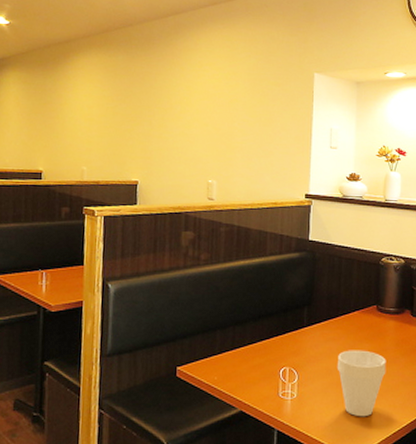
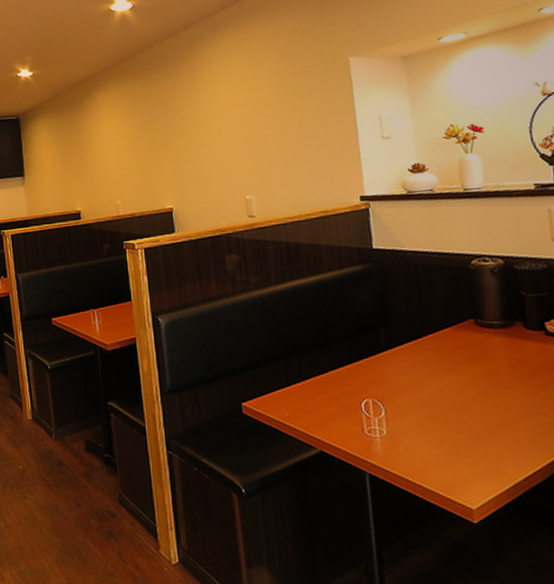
cup: present [337,350,386,417] -> none [432,375,502,458]

